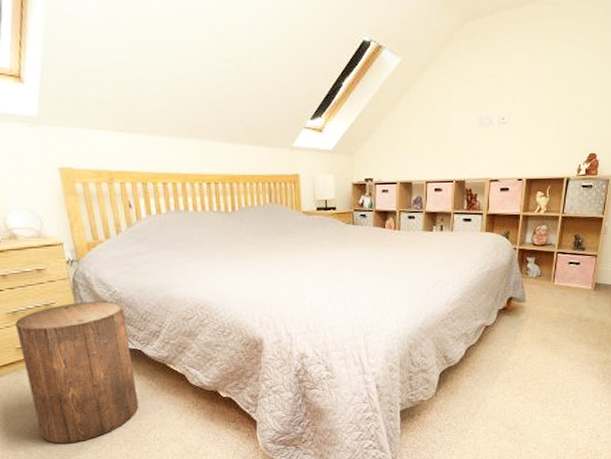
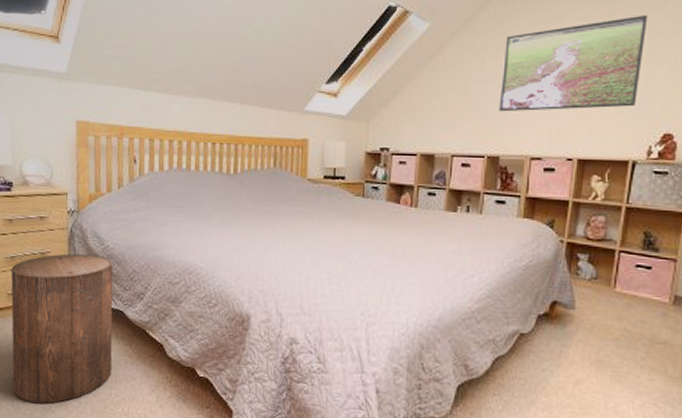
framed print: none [463,49,579,141] -> present [499,14,648,112]

